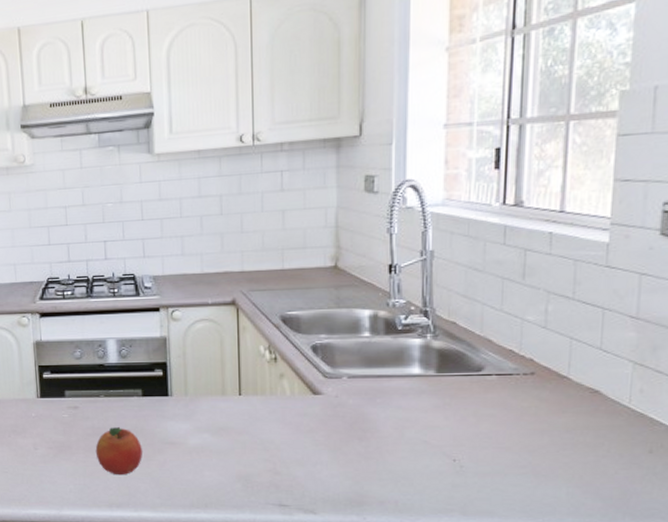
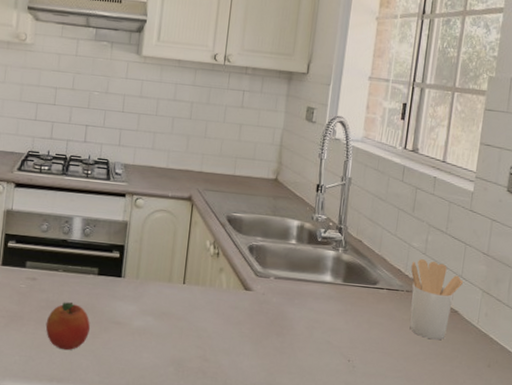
utensil holder: none [527,334,603,428] -> present [409,259,463,340]

